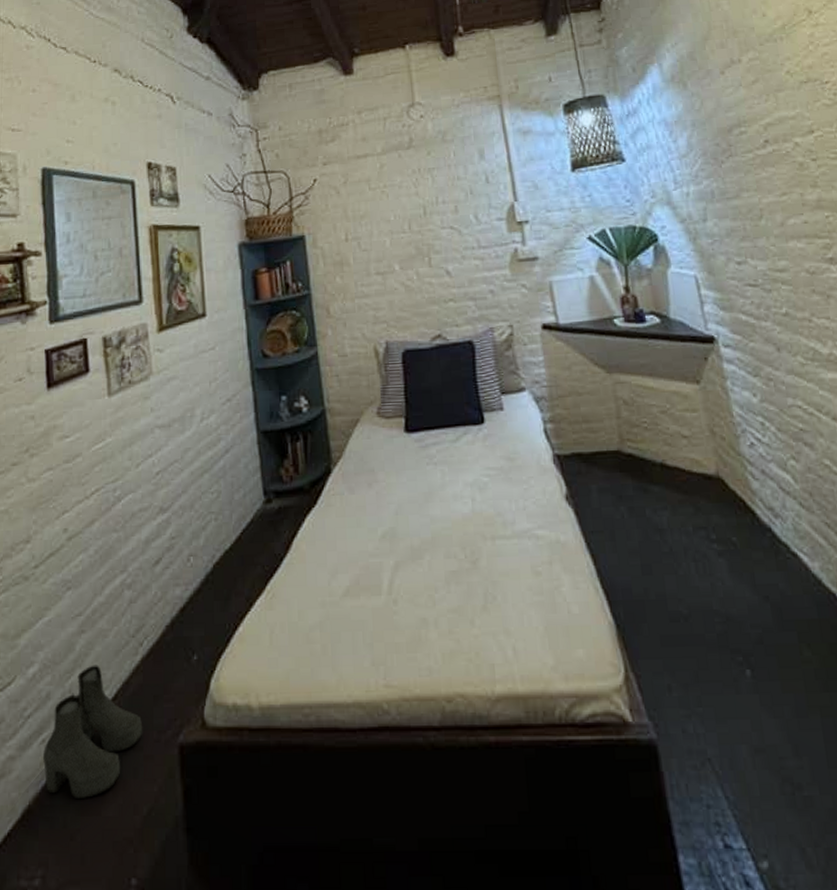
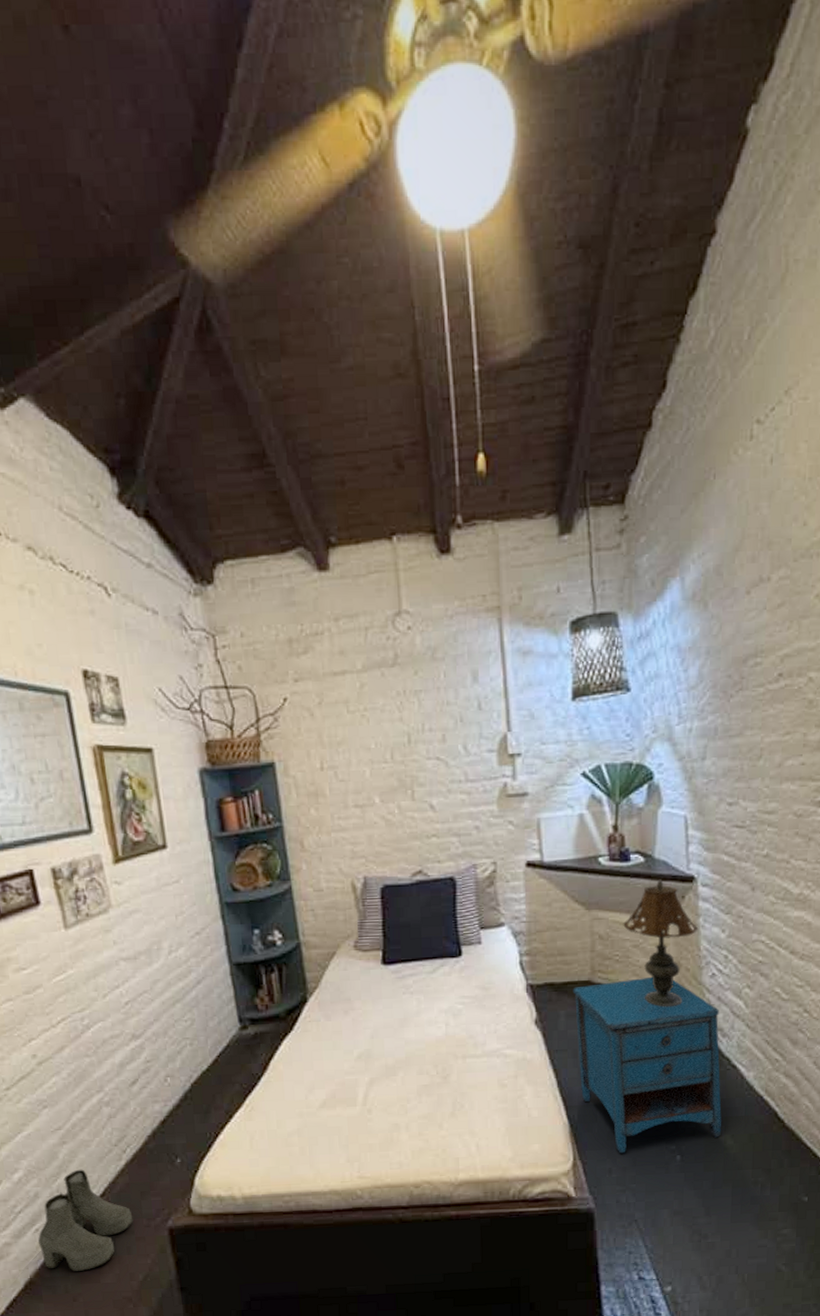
nightstand: none [602,446,795,665] -> present [573,976,722,1154]
table lamp: none [647,340,727,482] -> present [623,879,698,1008]

